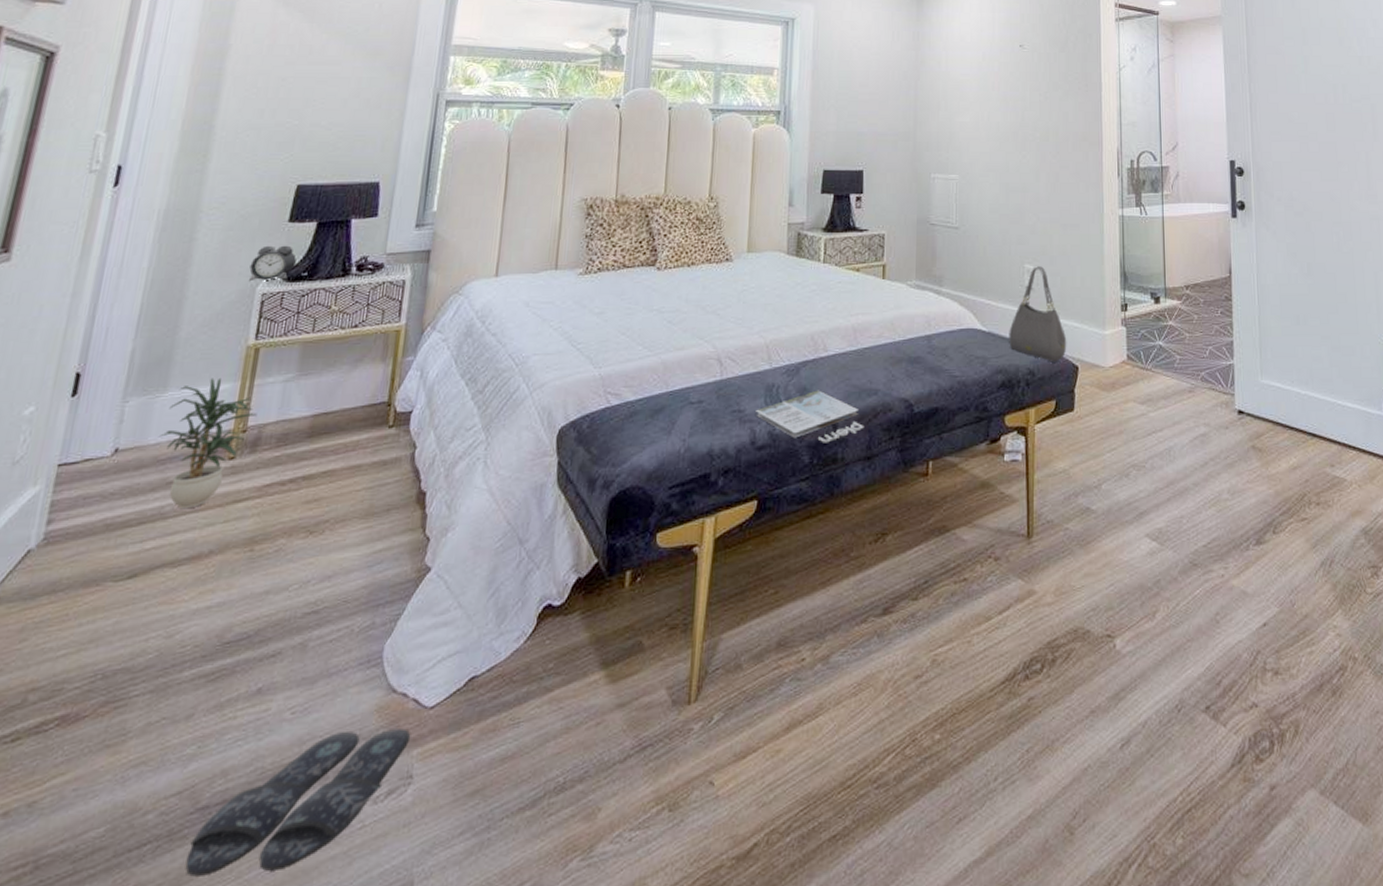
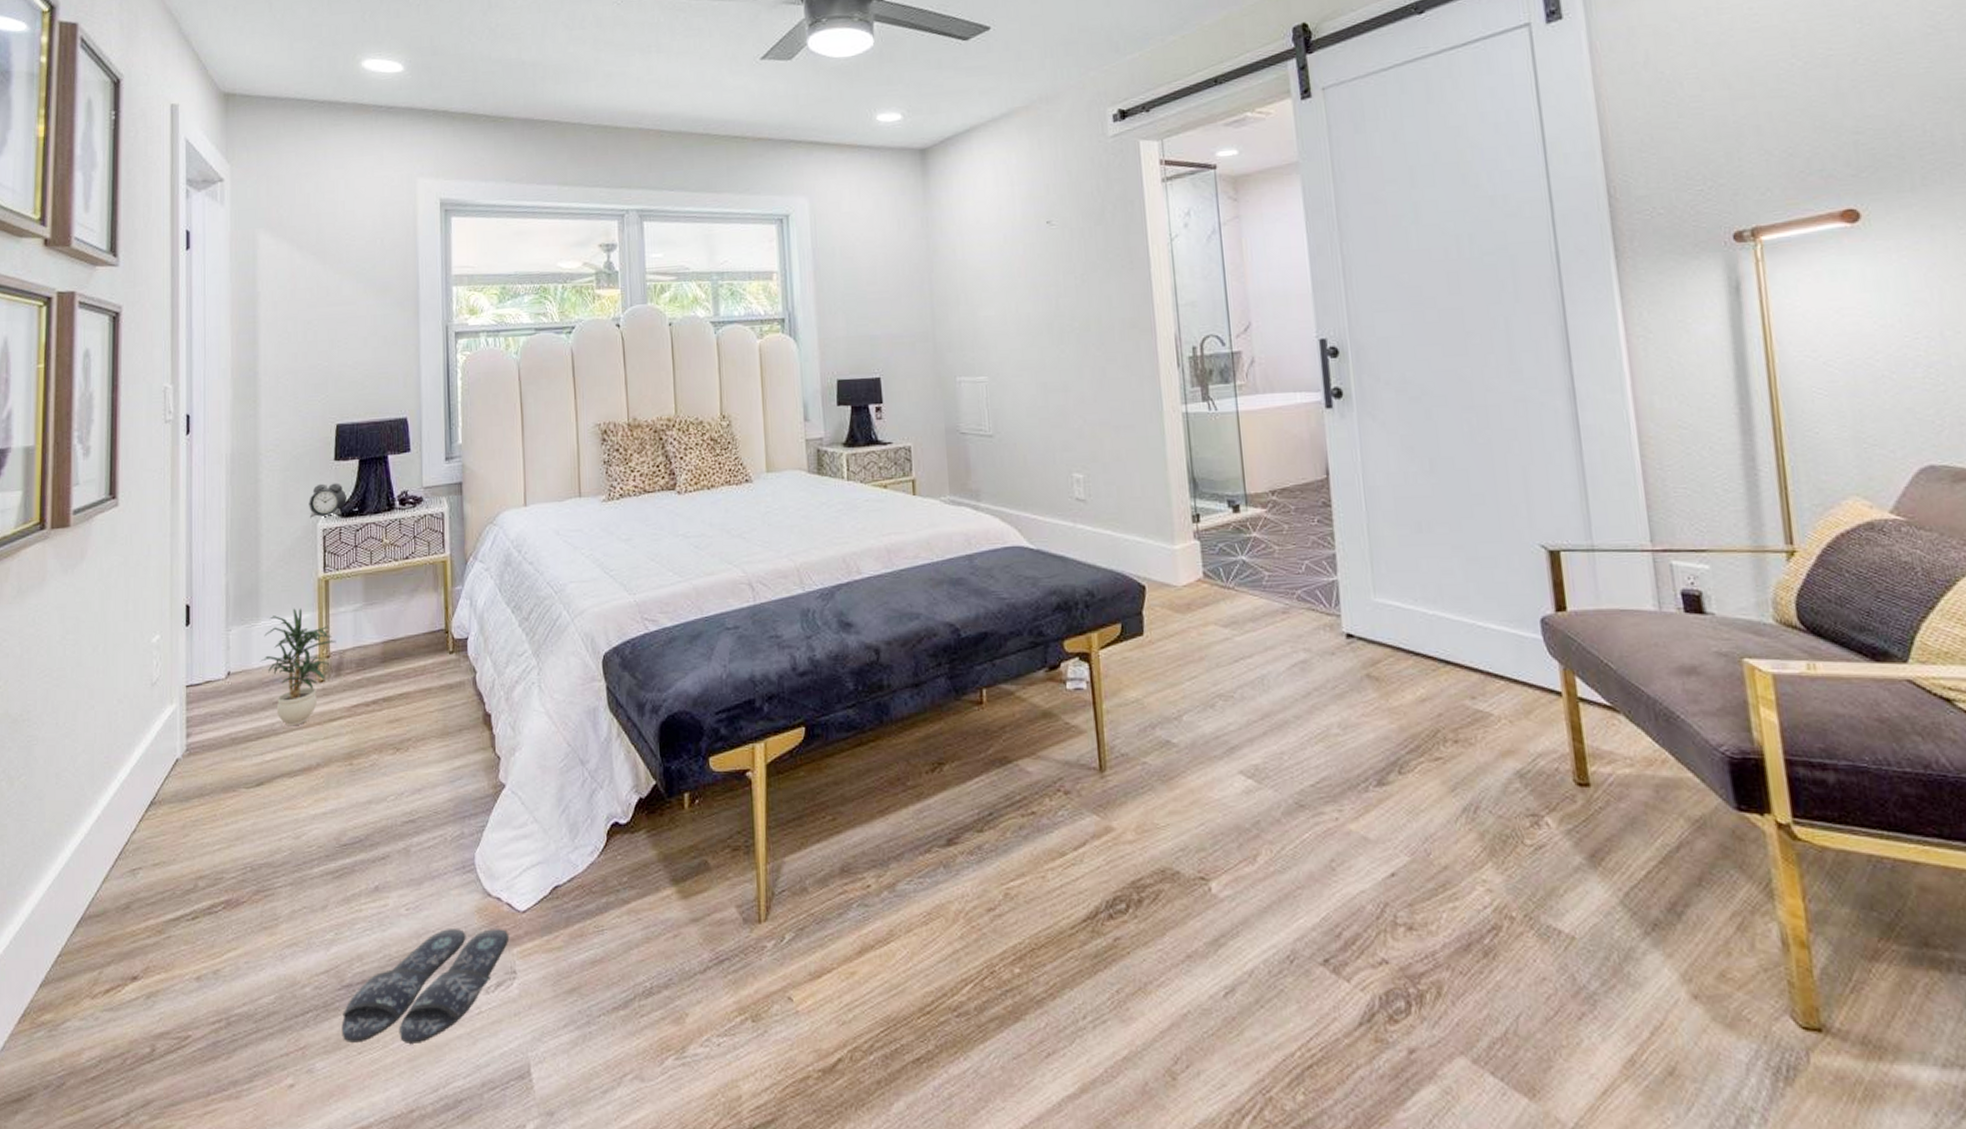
magazine: present [756,390,864,443] -> none [793,614,909,670]
handbag: present [1009,266,1067,362] -> none [1060,475,1130,582]

